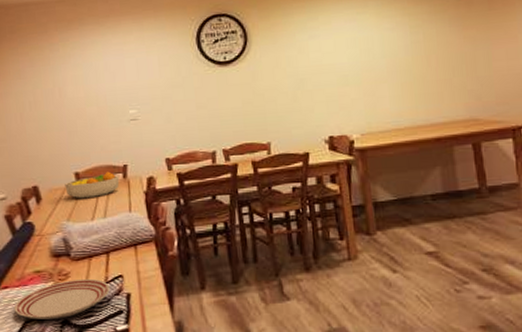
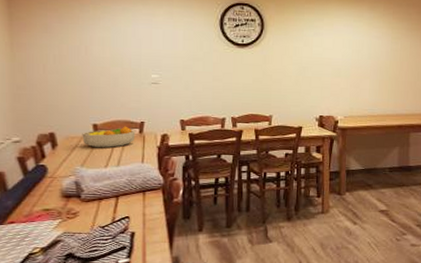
dinner plate: present [14,278,110,319] -> none [18,218,116,252]

